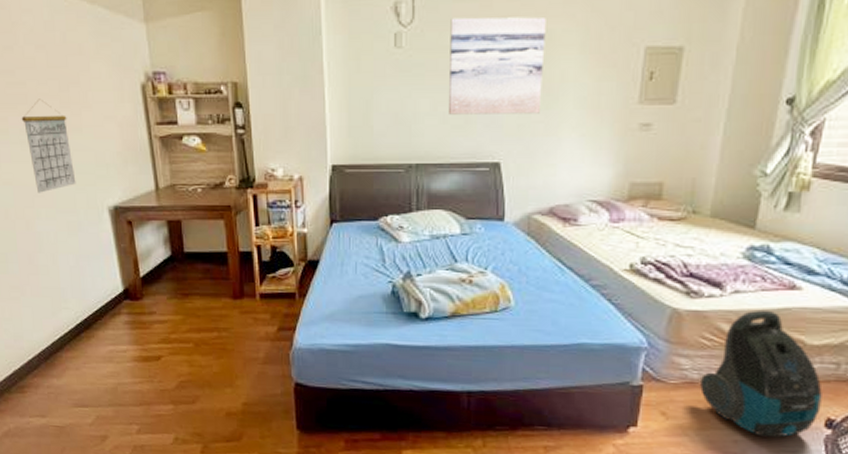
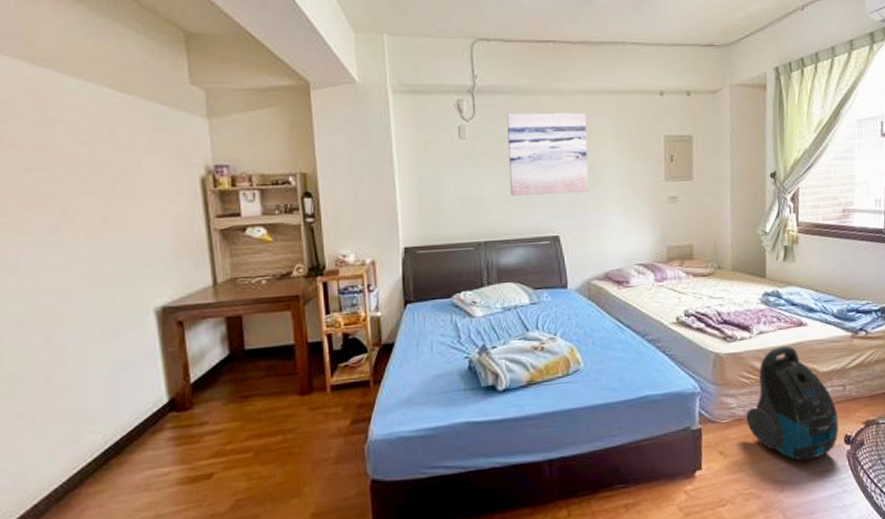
calendar: present [21,99,76,193] -> none [51,196,116,299]

